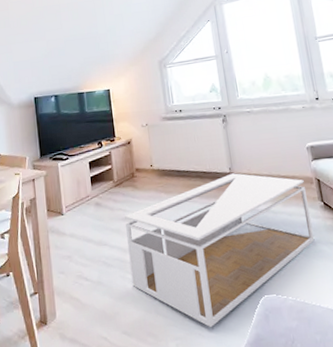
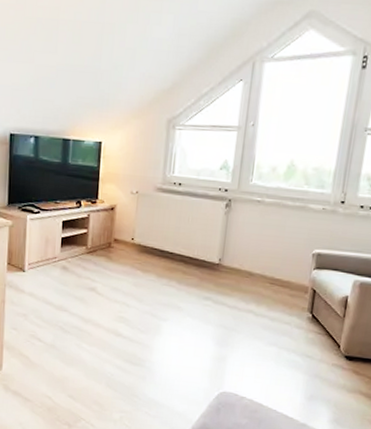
coffee table: present [125,173,315,328] -> none [87,265,298,409]

